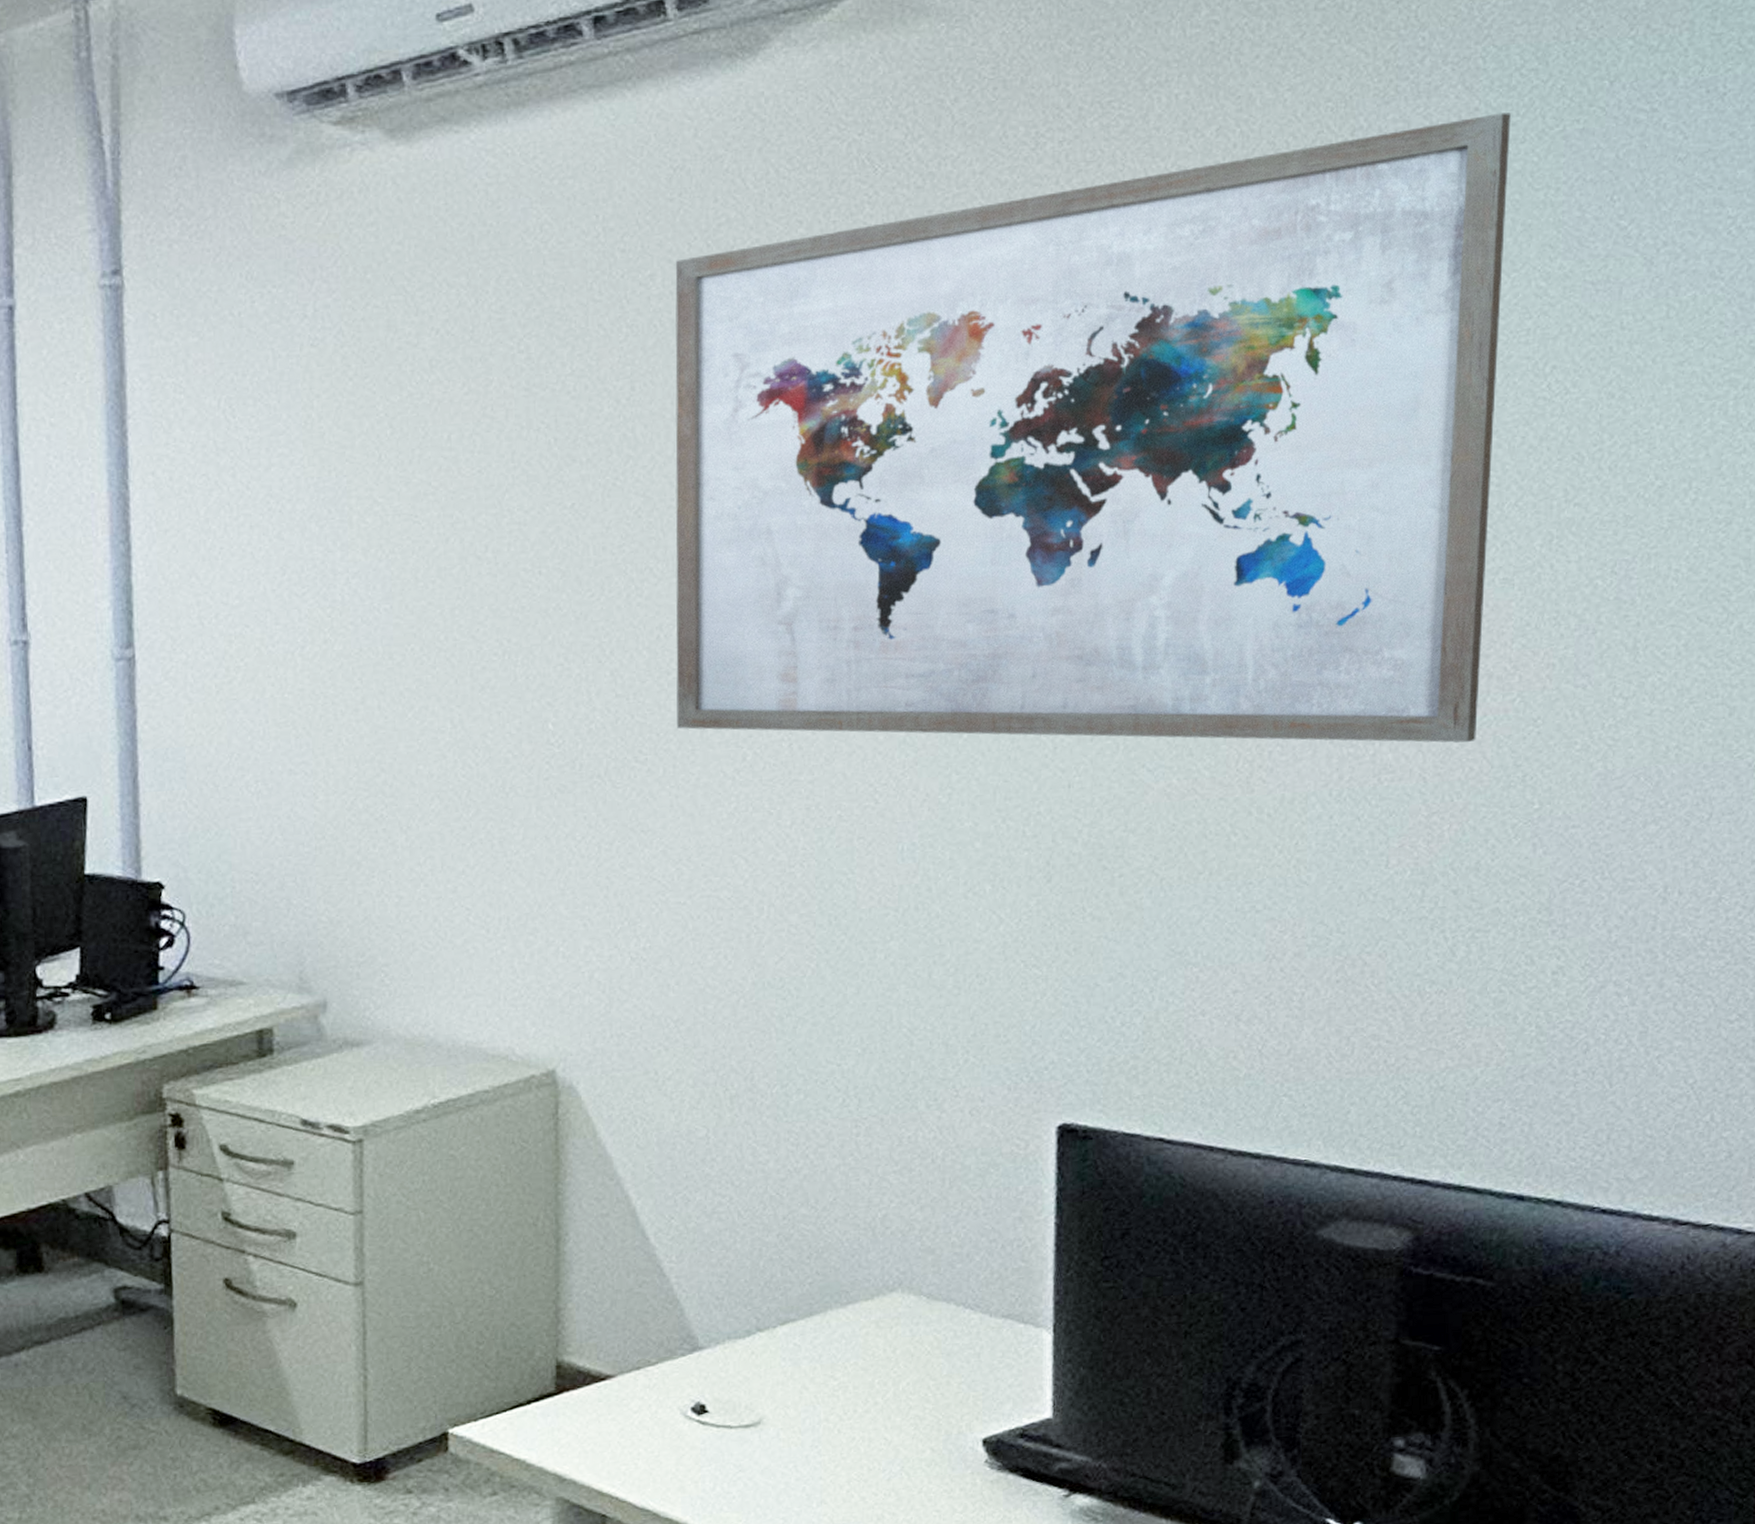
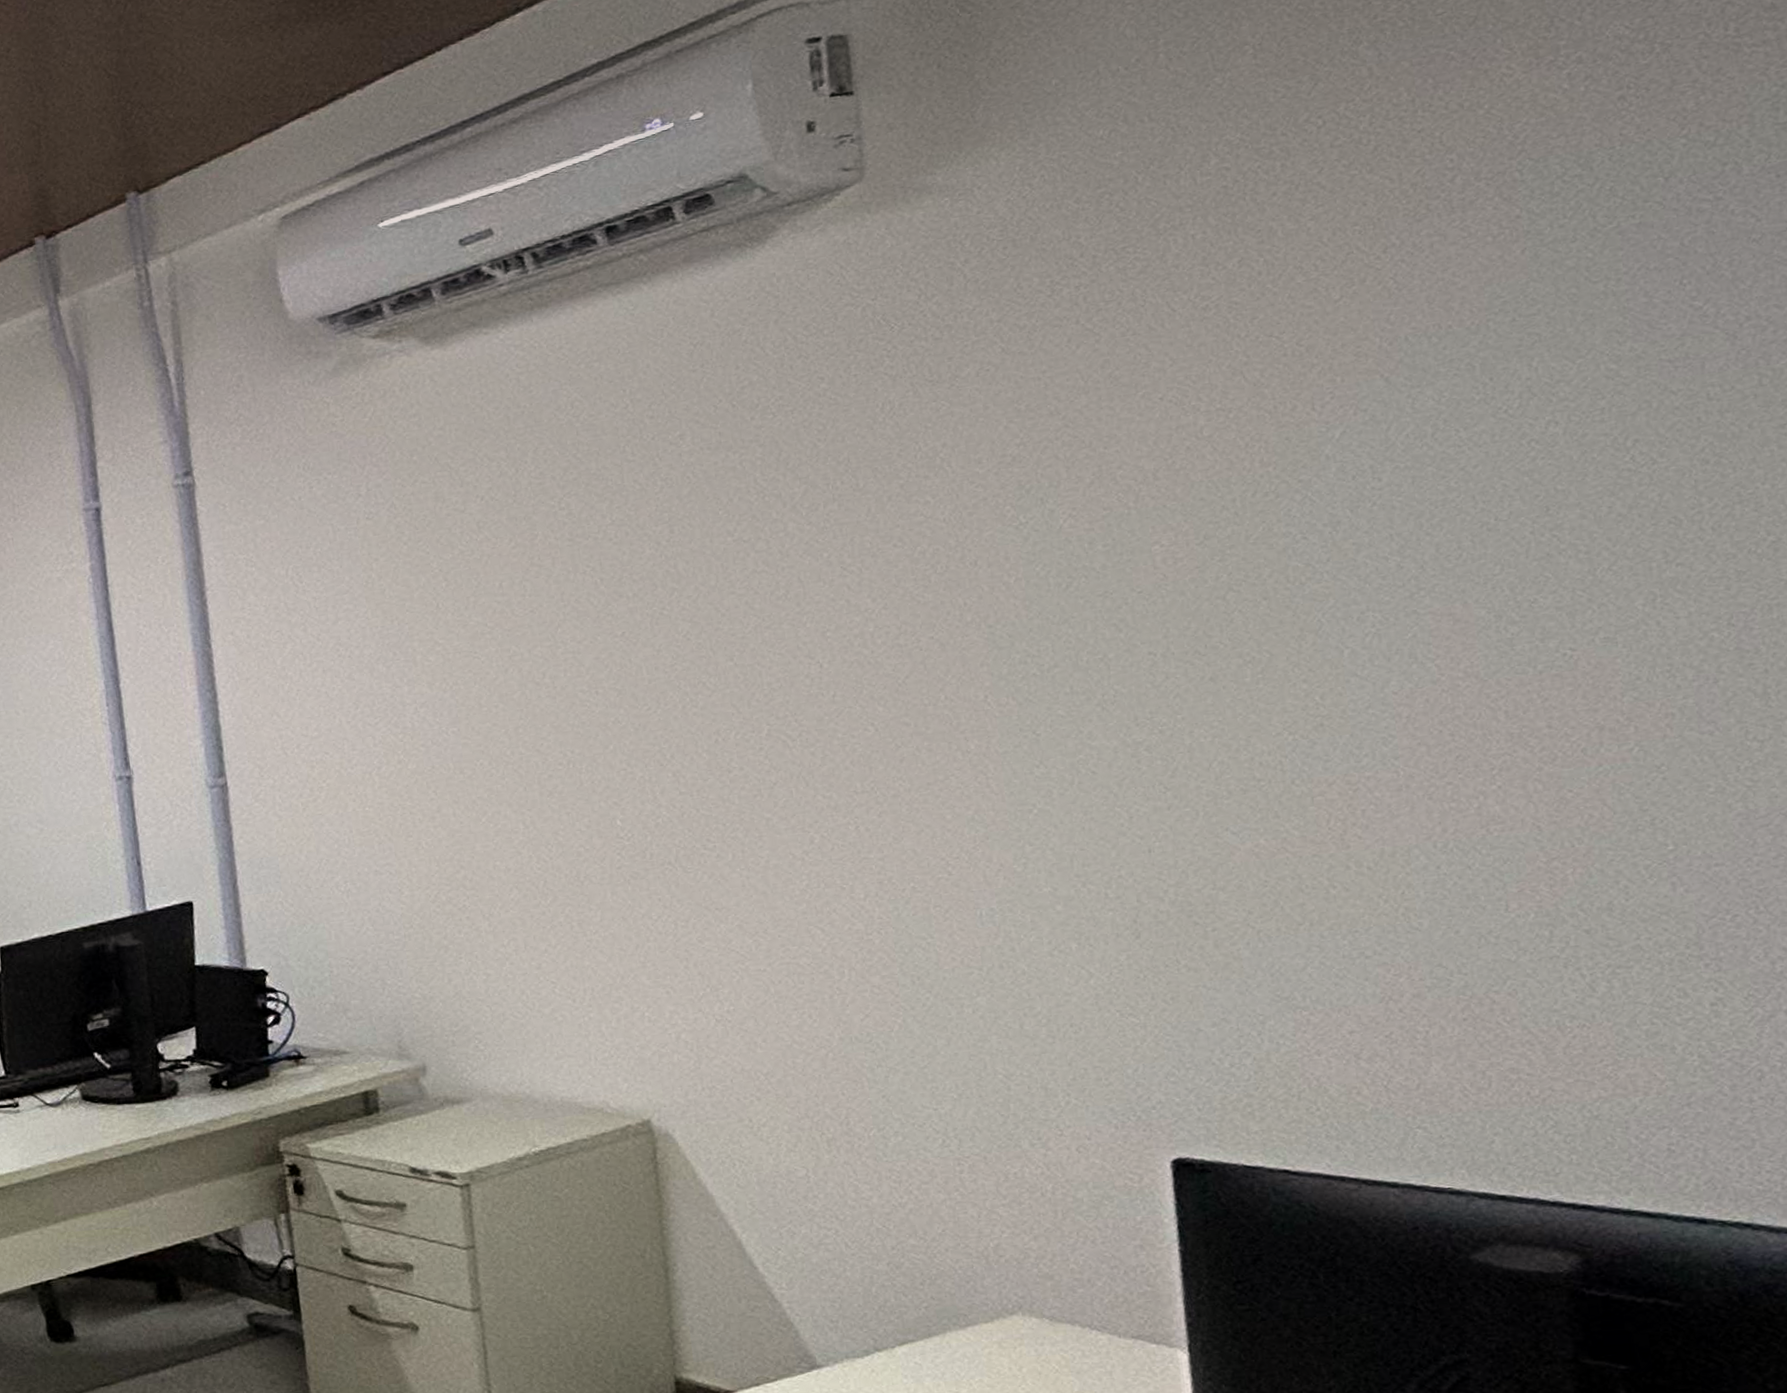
wall art: present [675,112,1511,743] -> none [704,216,1593,819]

